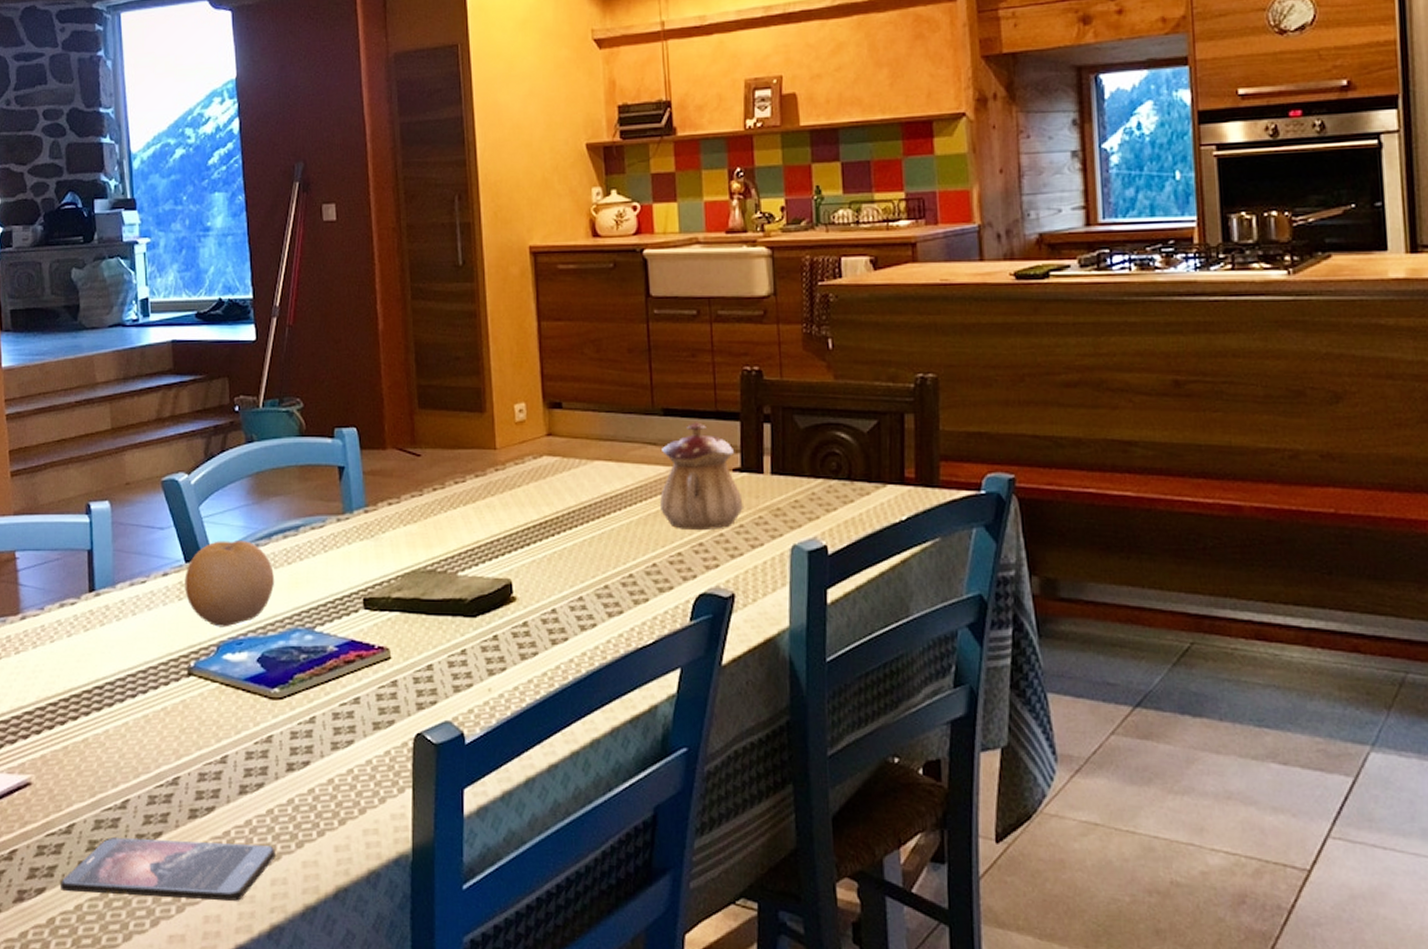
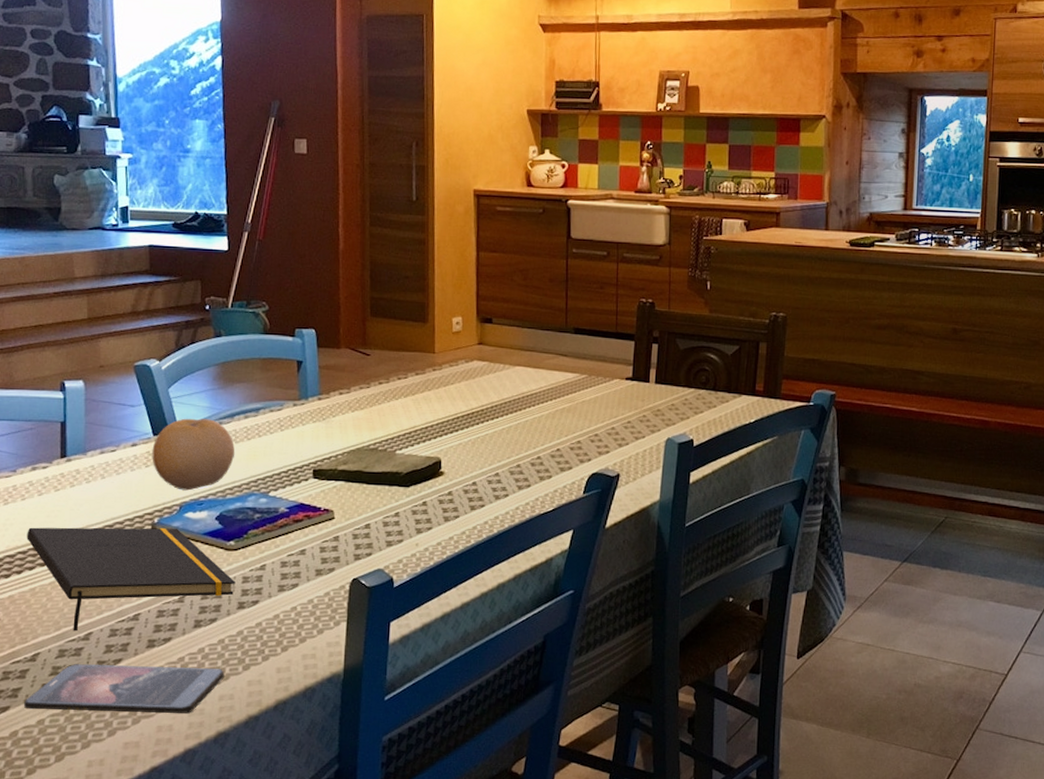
notepad: none [57,673,282,798] -> present [27,527,235,632]
teapot: present [660,422,743,531] -> none [566,340,632,425]

